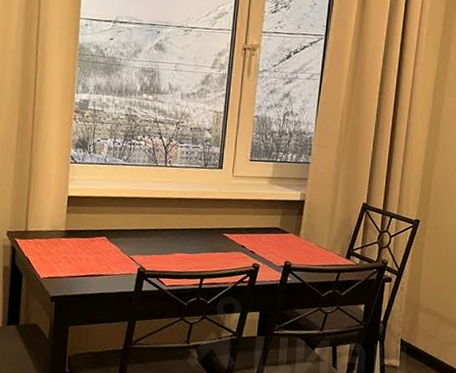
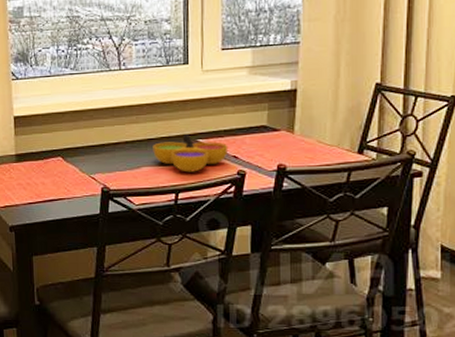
decorative bowl: none [185,228,248,262] -> present [153,134,229,173]

